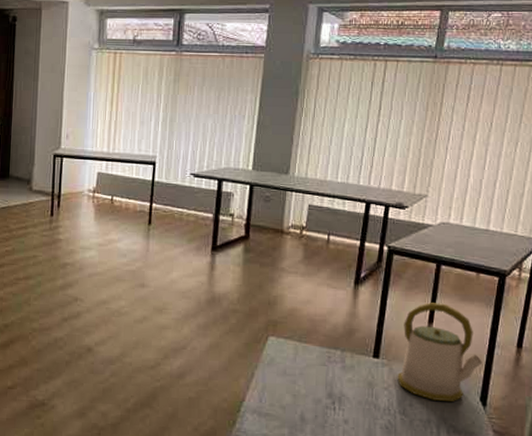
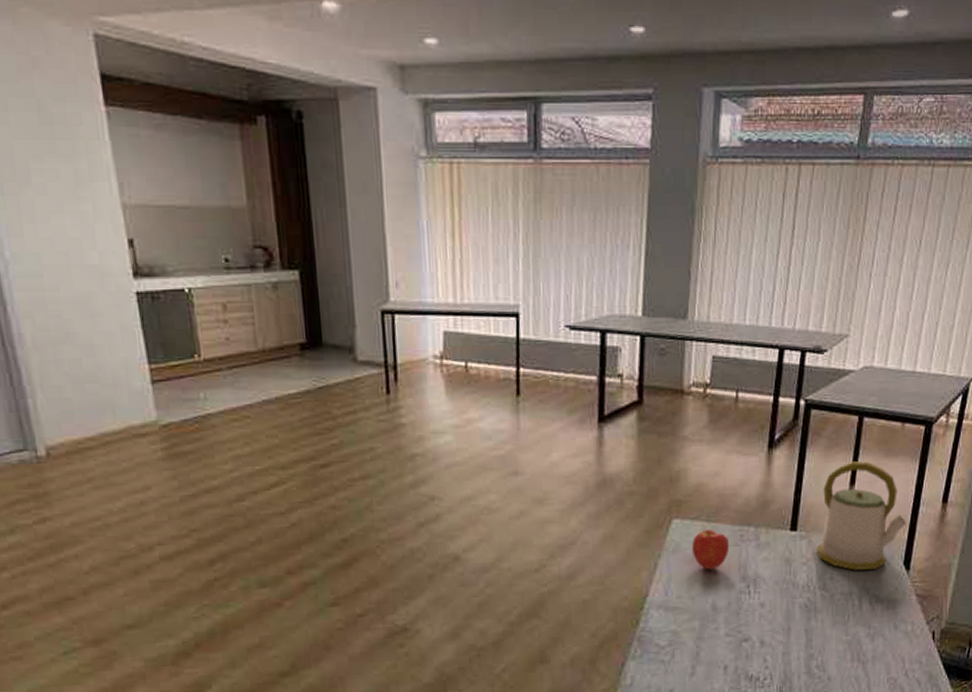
apple: none [284,348,318,385] -> present [691,529,730,570]

